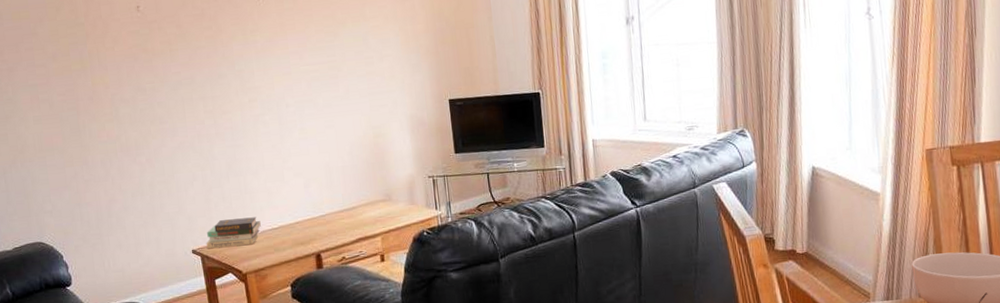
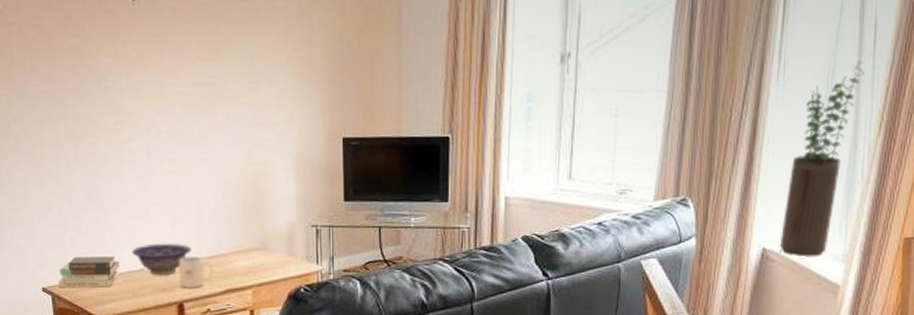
decorative bowl: none [271,201,325,231] -> present [131,243,192,276]
mug: none [313,211,345,241] -> present [178,257,213,290]
vase: none [825,18,872,172] -> present [779,73,861,258]

